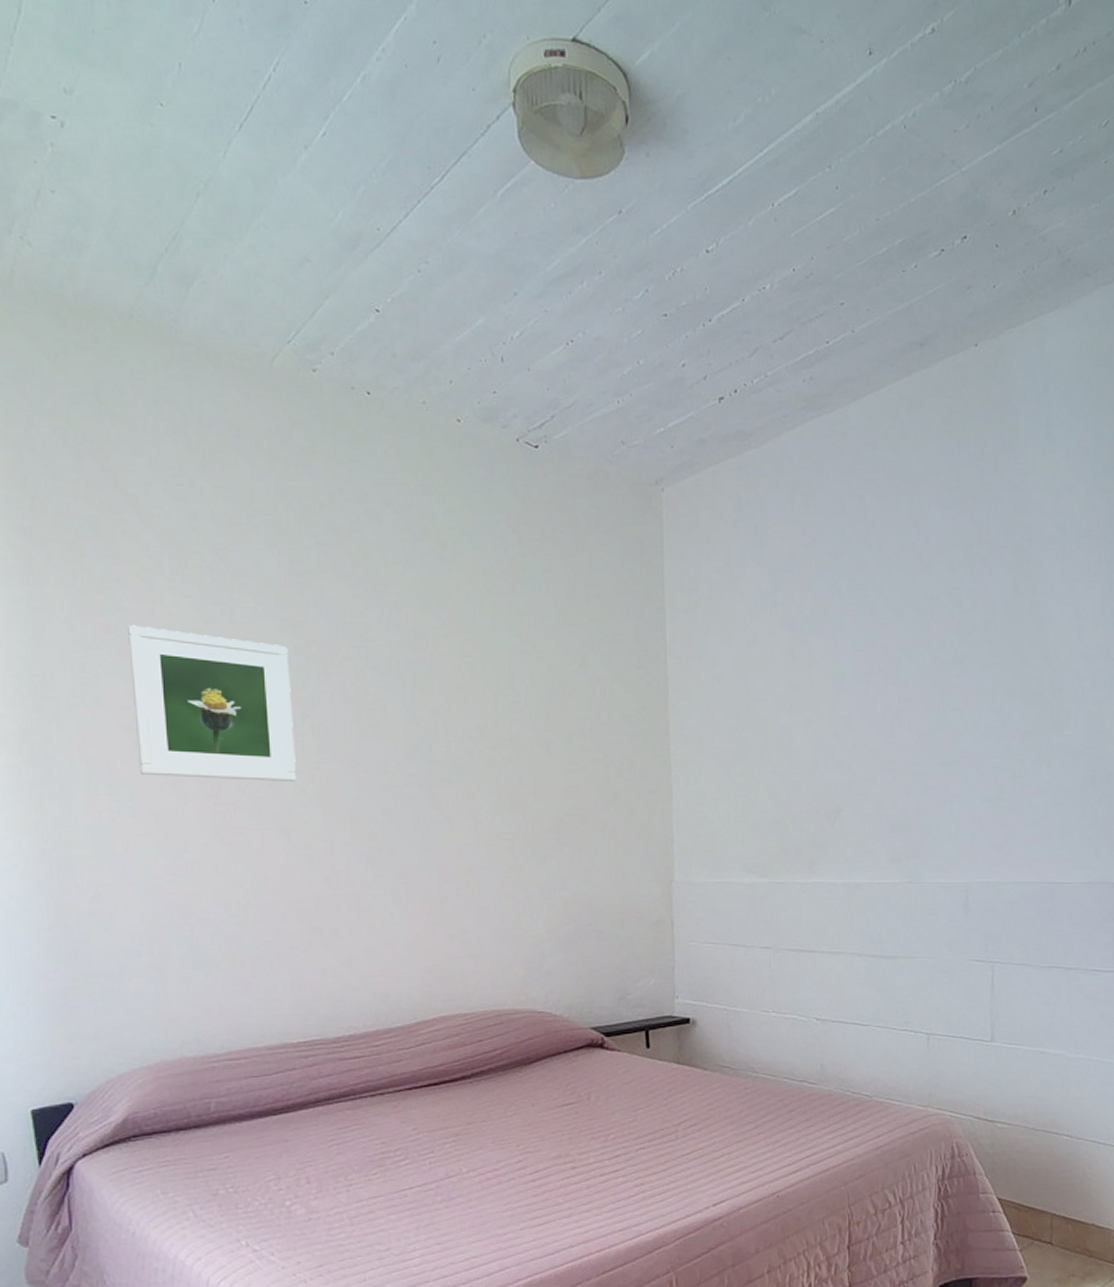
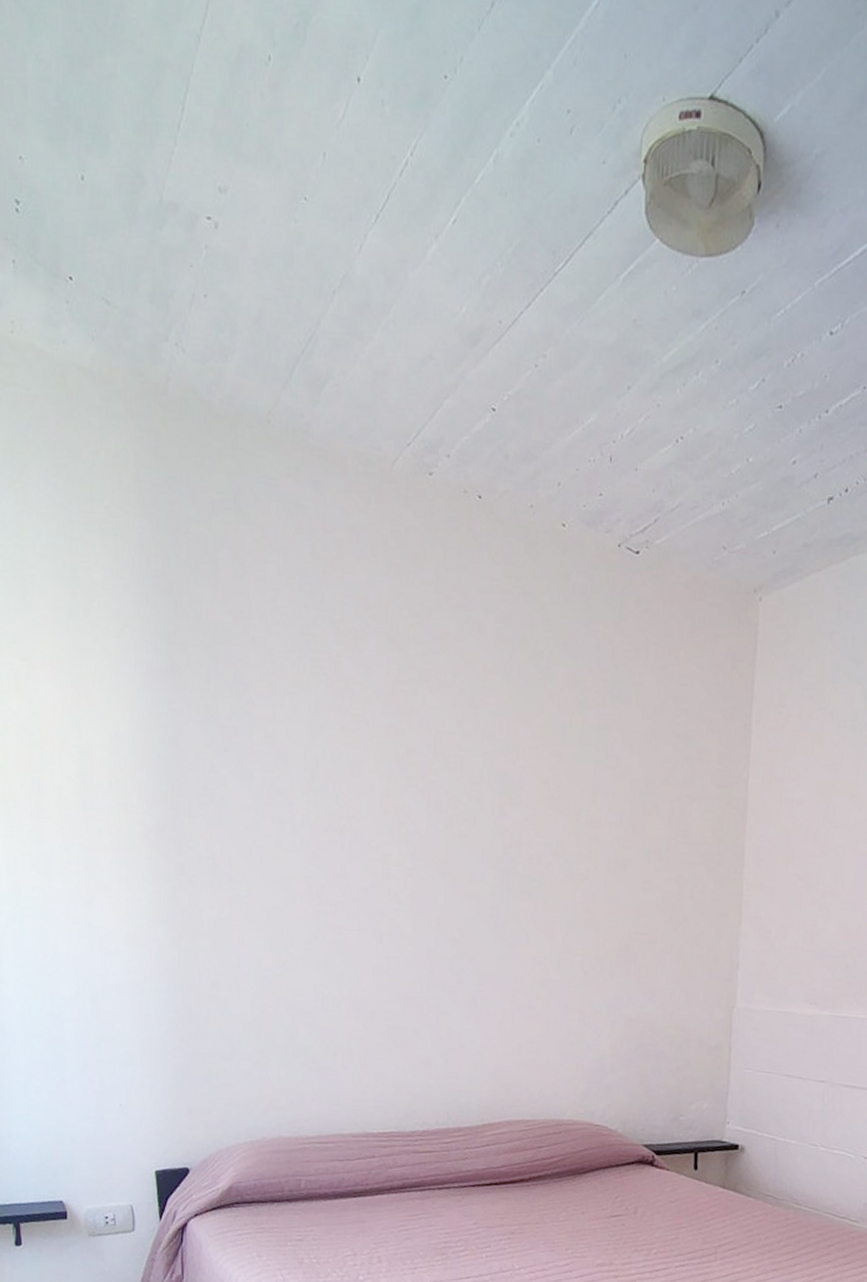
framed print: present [126,625,296,781] -> none [251,729,392,886]

